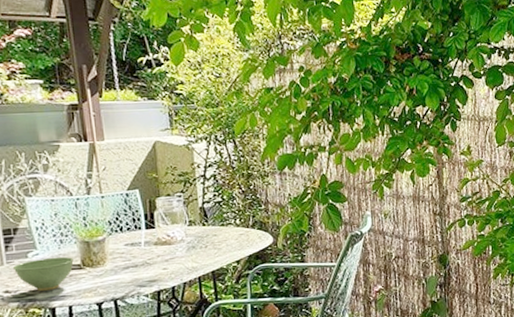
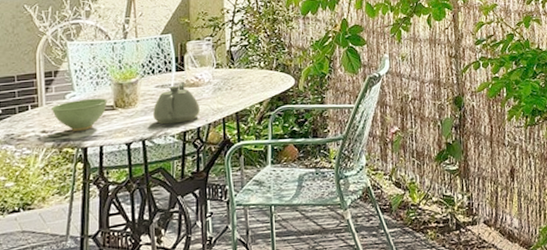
teapot: none [124,239,175,284] -> present [153,81,201,125]

